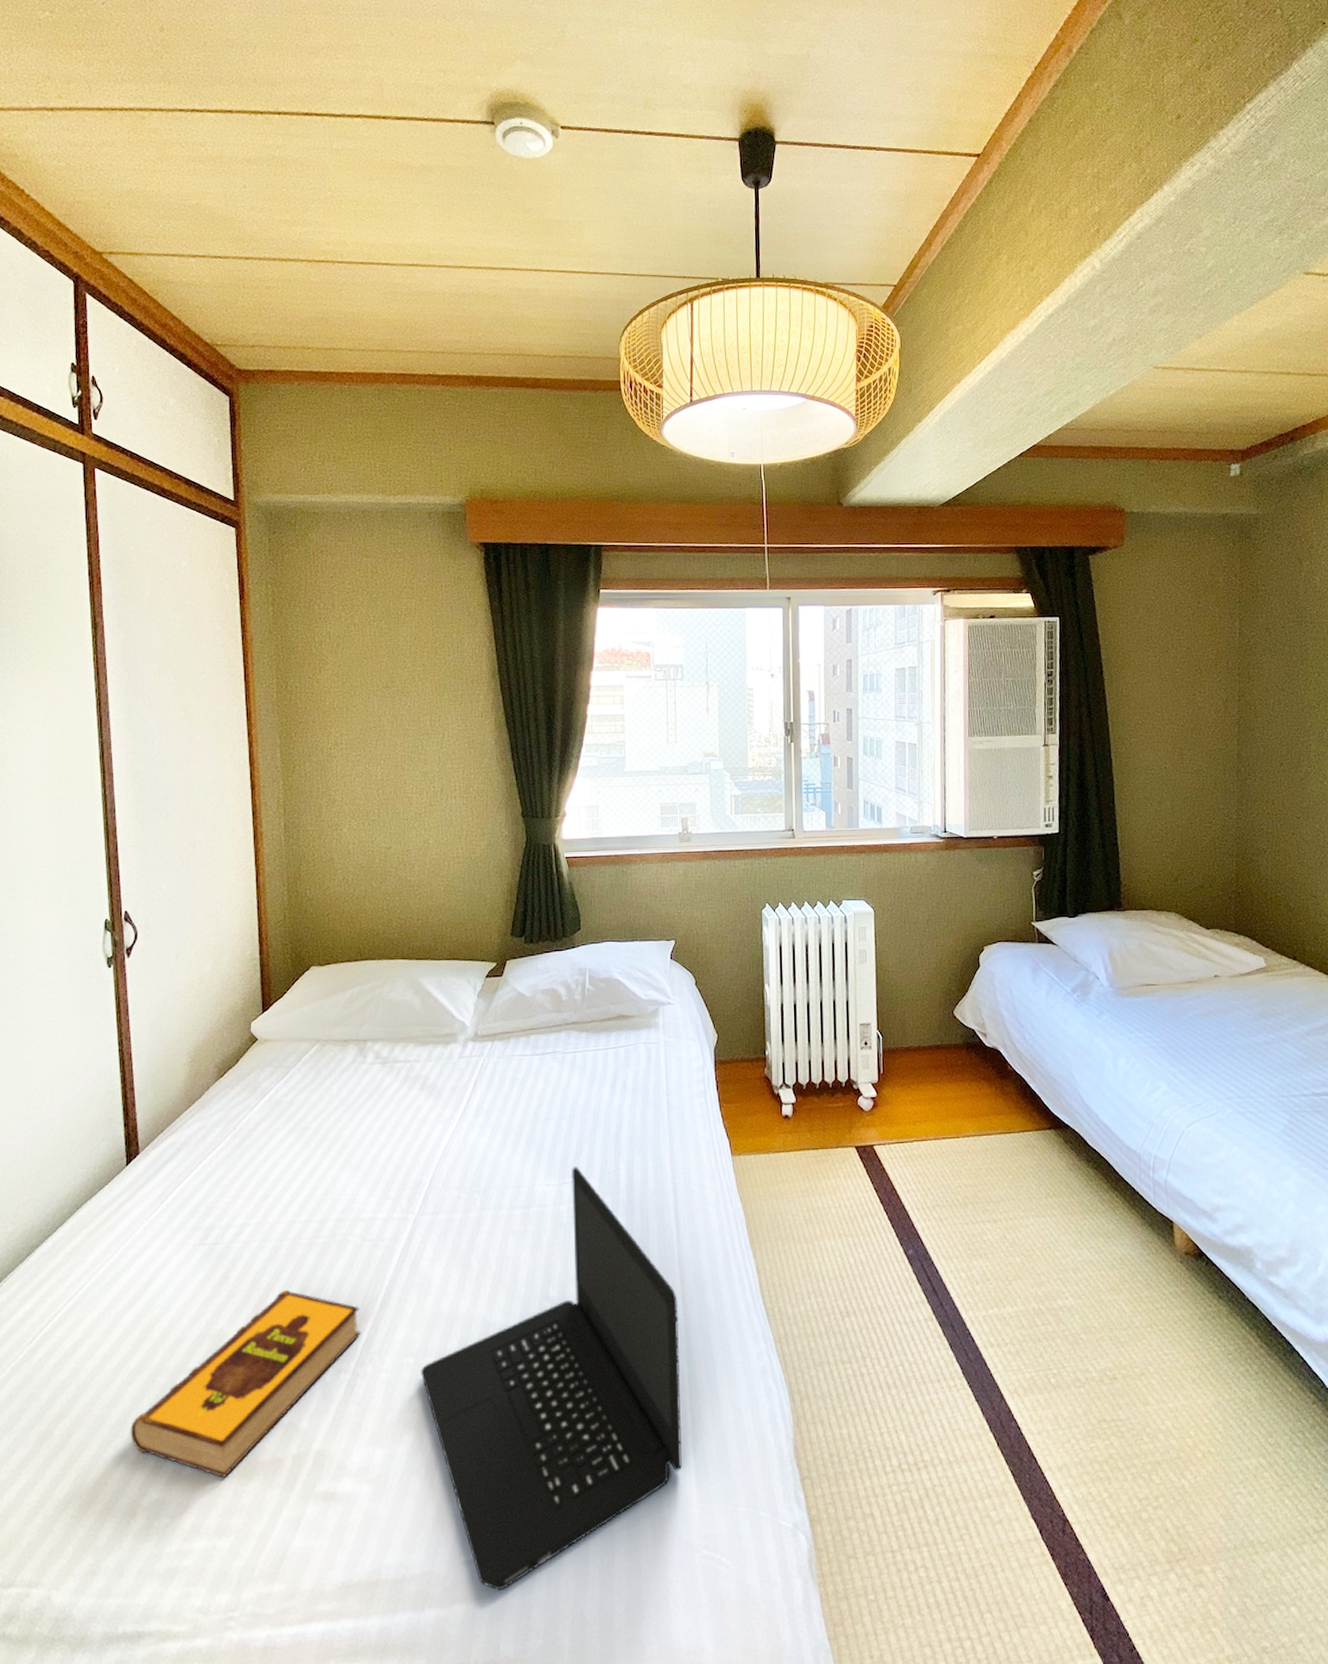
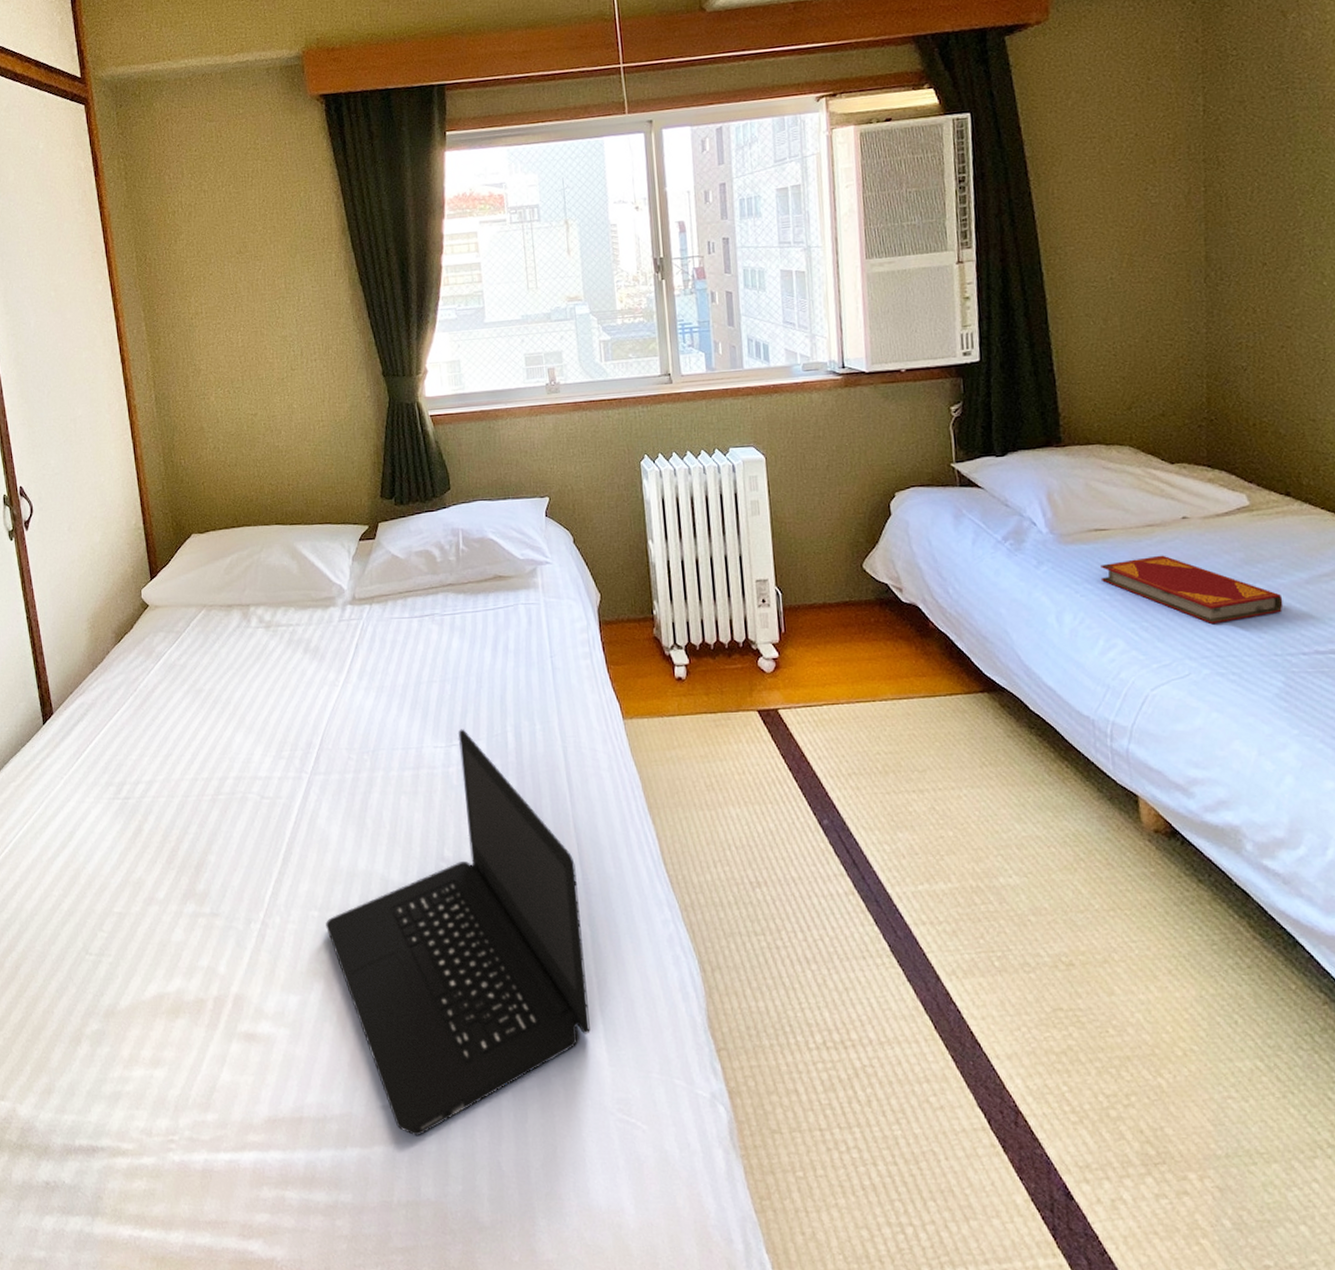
hardback book: present [130,1289,361,1478] -> none [68,842,267,1013]
hardback book: none [1149,1008,1290,1070] -> present [1100,555,1283,625]

